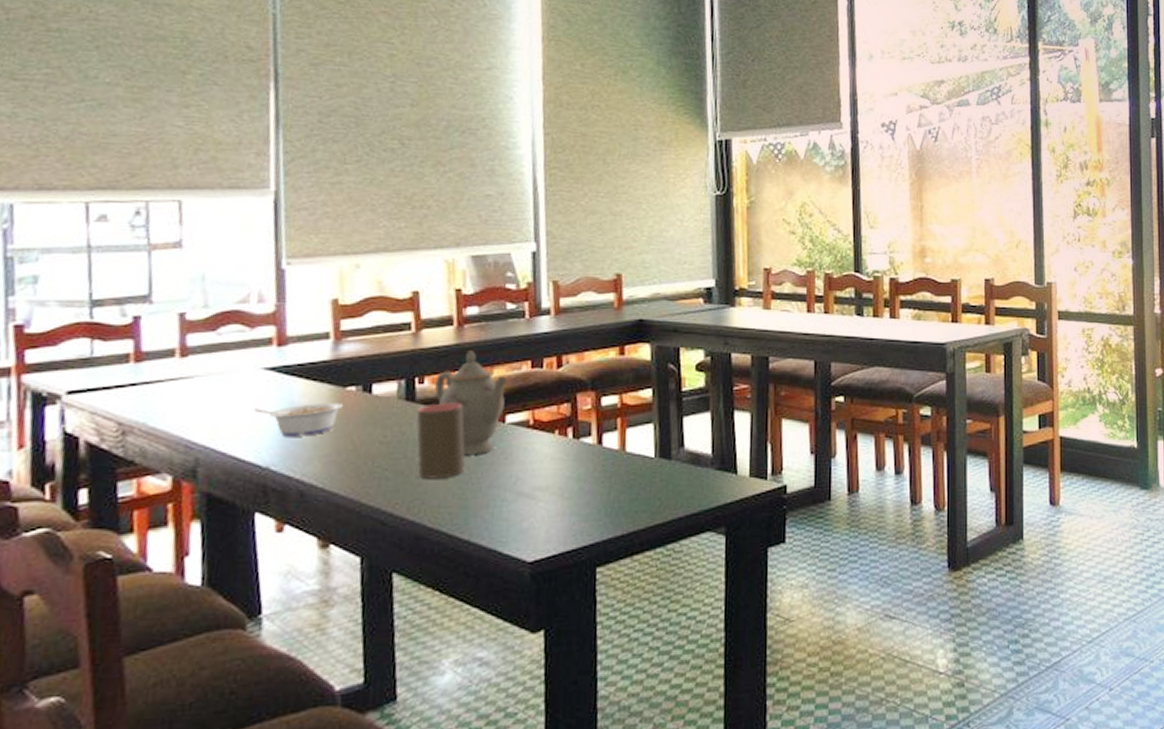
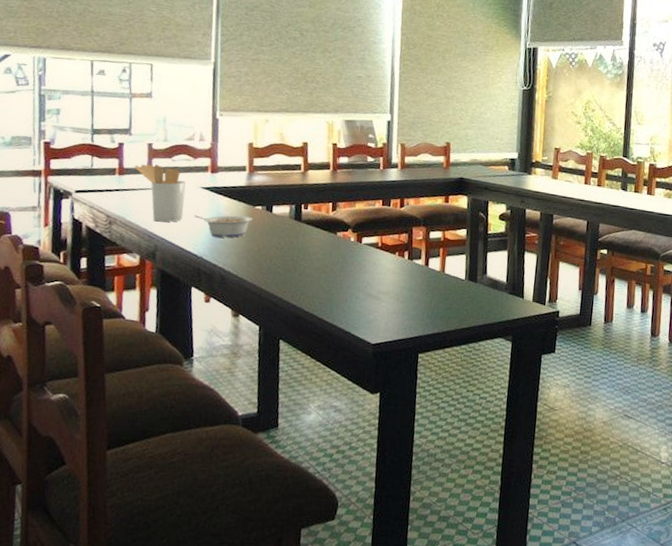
utensil holder: none [158,342,240,424] -> present [134,164,186,222]
cup: present [416,403,466,479] -> none [300,224,334,278]
teapot: present [435,351,509,456] -> none [315,189,366,264]

